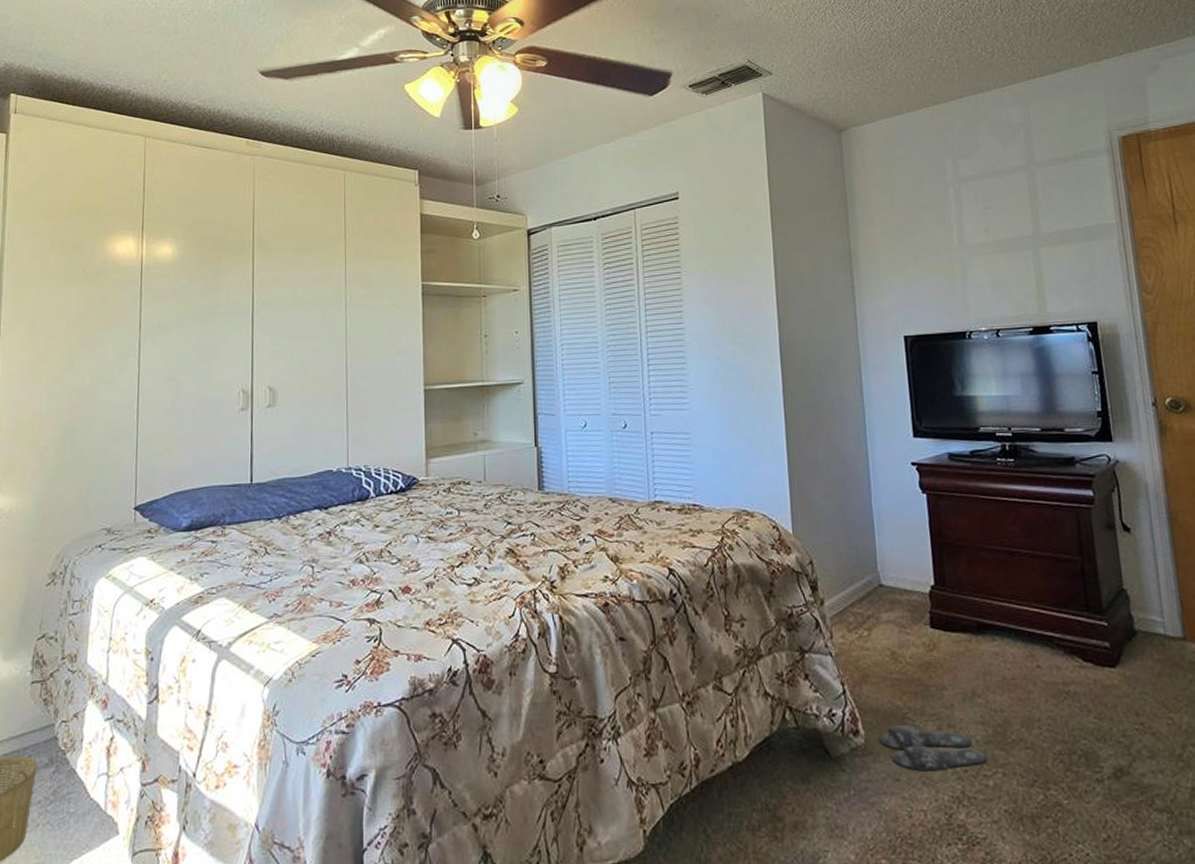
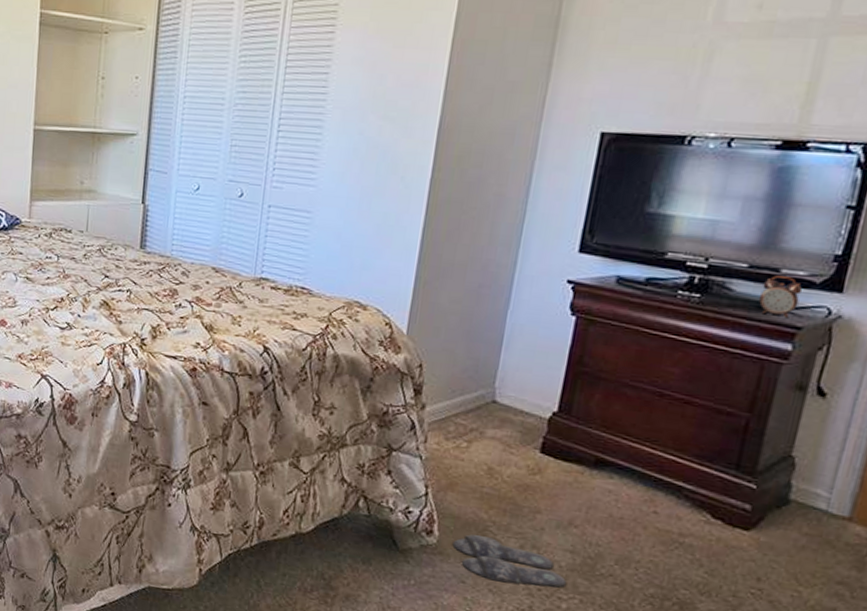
alarm clock: none [1055,434,1086,469] -> present [758,276,803,318]

